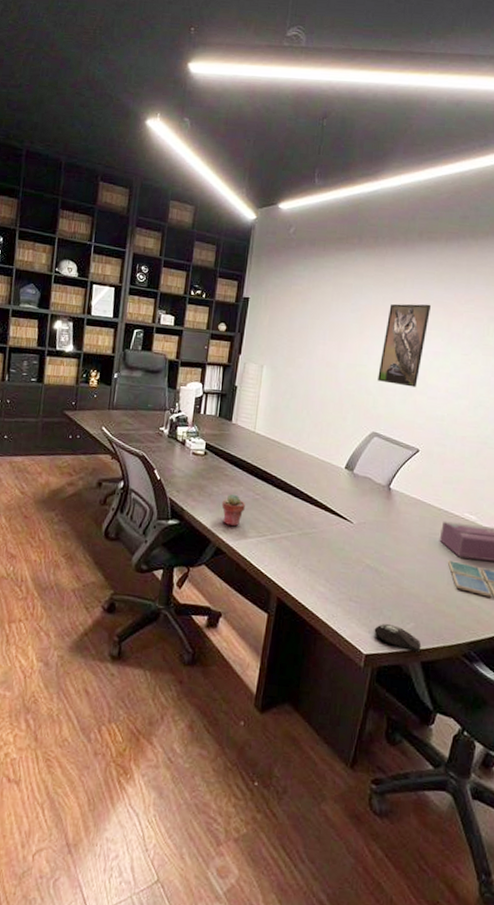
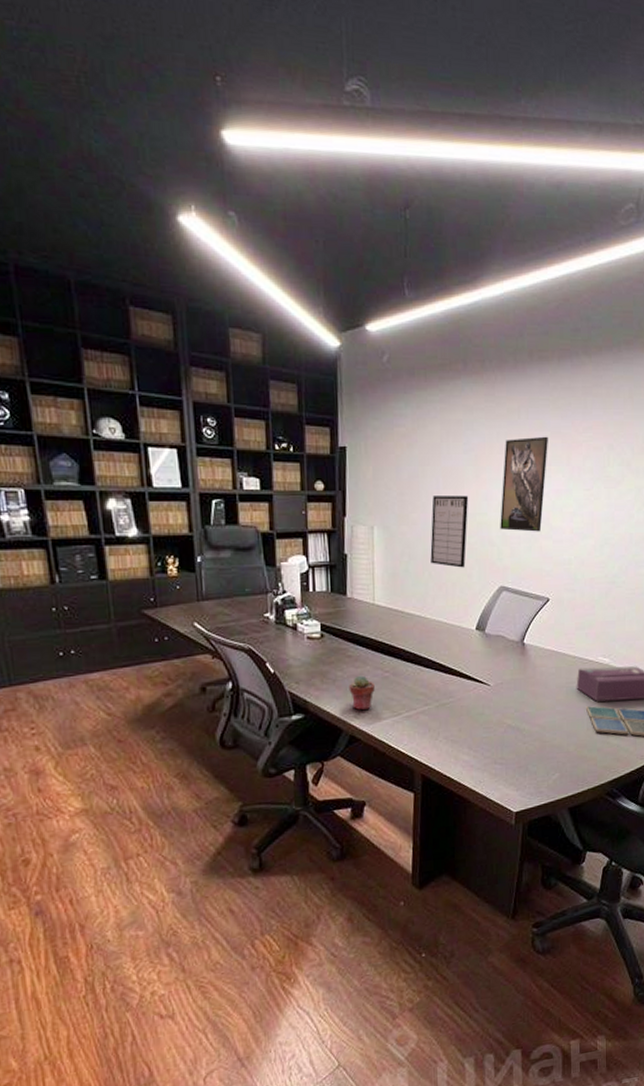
writing board: none [310,345,352,411] -> present [430,495,469,568]
computer mouse: present [374,623,422,653] -> none [521,778,568,801]

